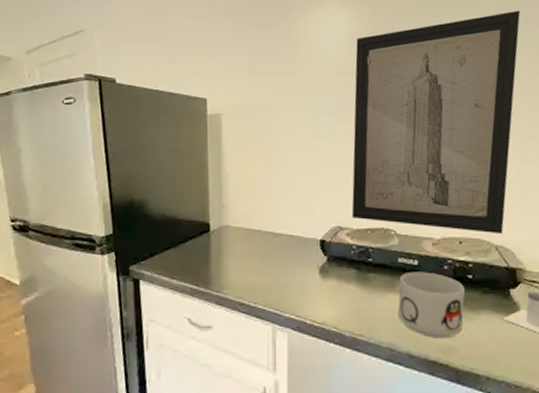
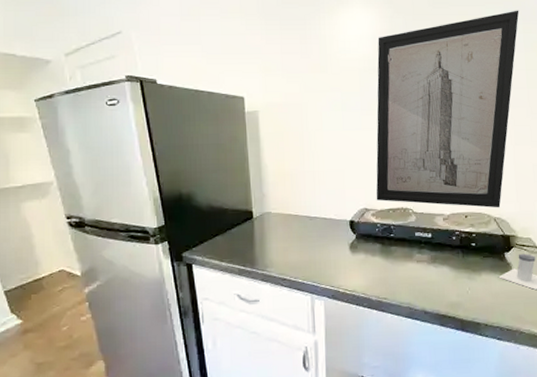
mug: present [398,271,465,339] -> none [415,242,469,297]

